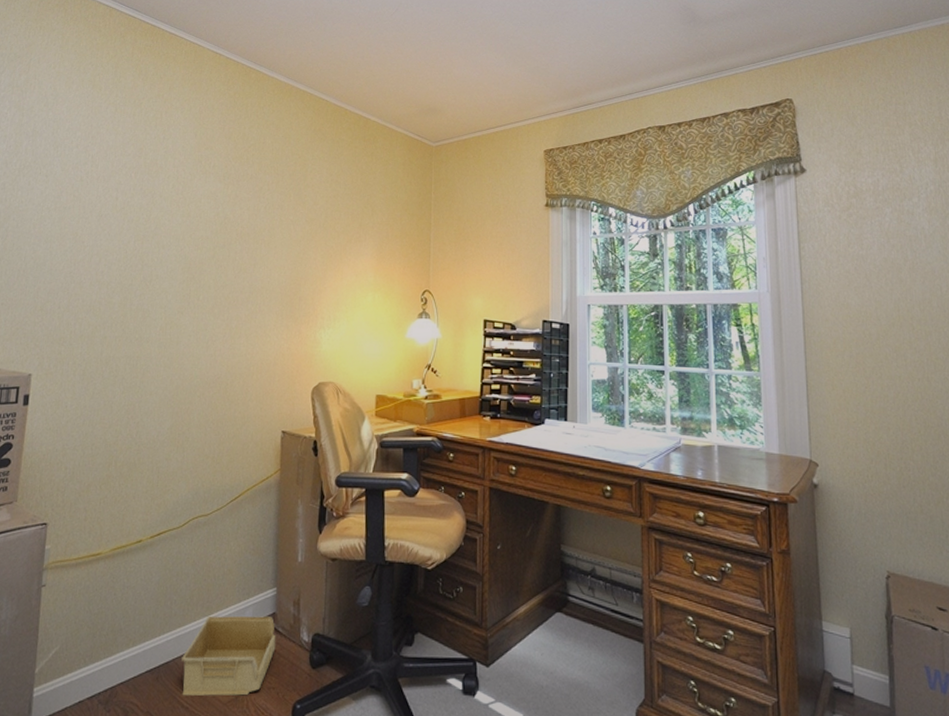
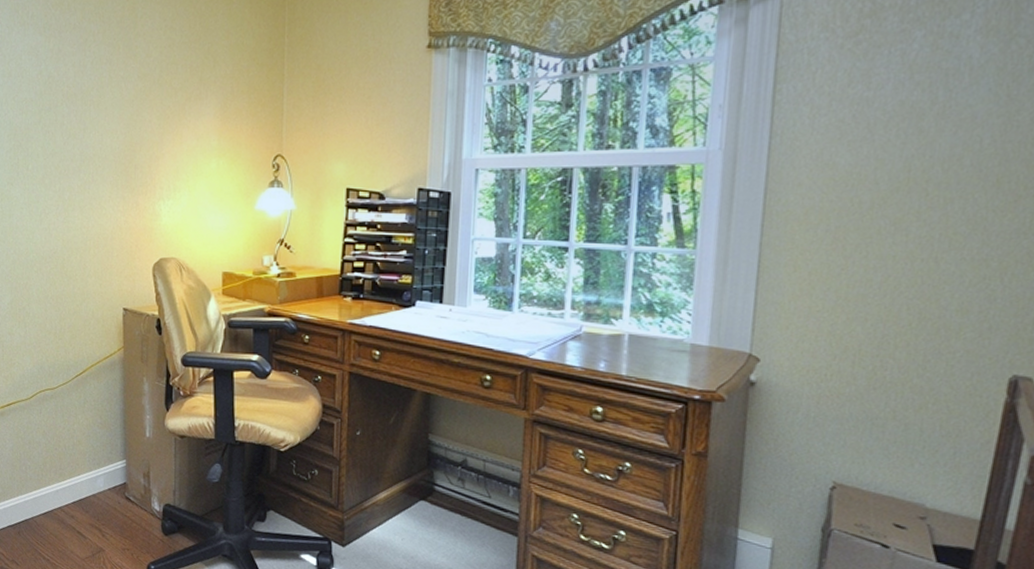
storage bin: present [181,615,276,696] -> none [40,481,128,554]

